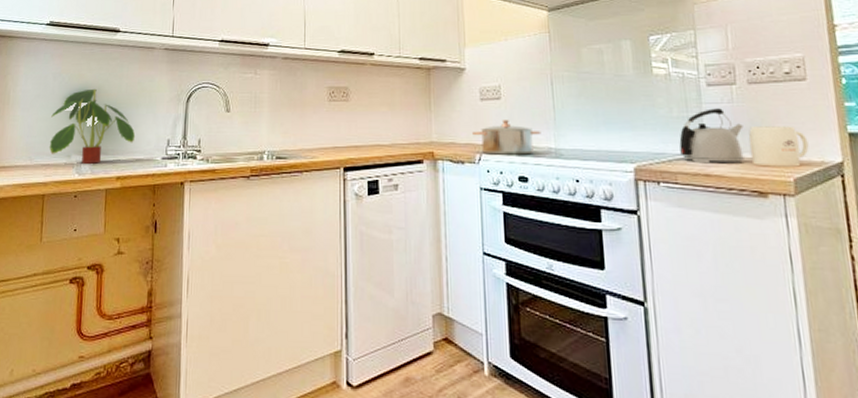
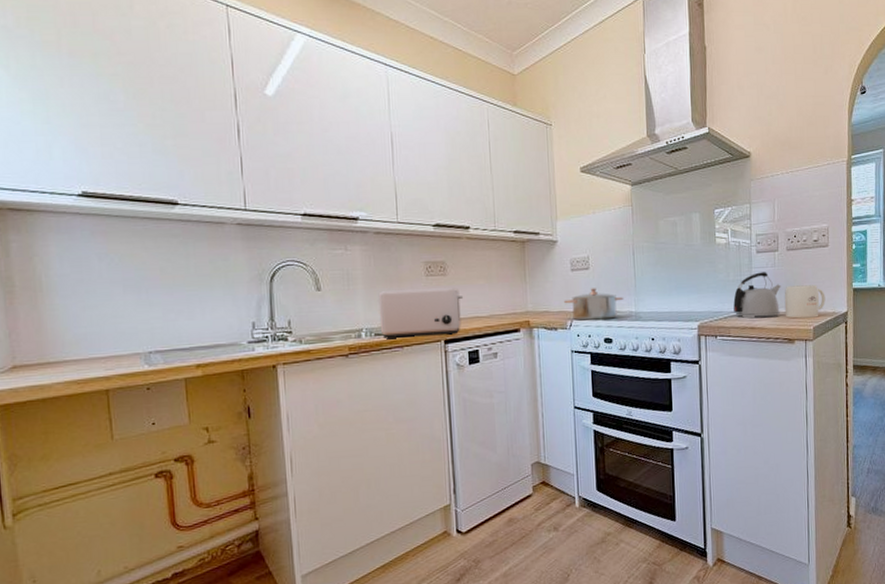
plant: present [49,88,136,164] -> none [103,270,214,353]
toaster: none [281,114,366,164] -> present [378,288,464,340]

